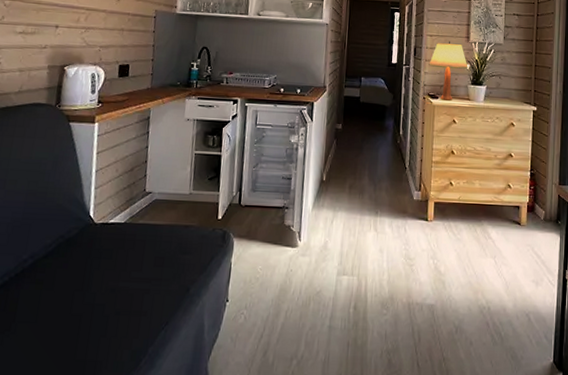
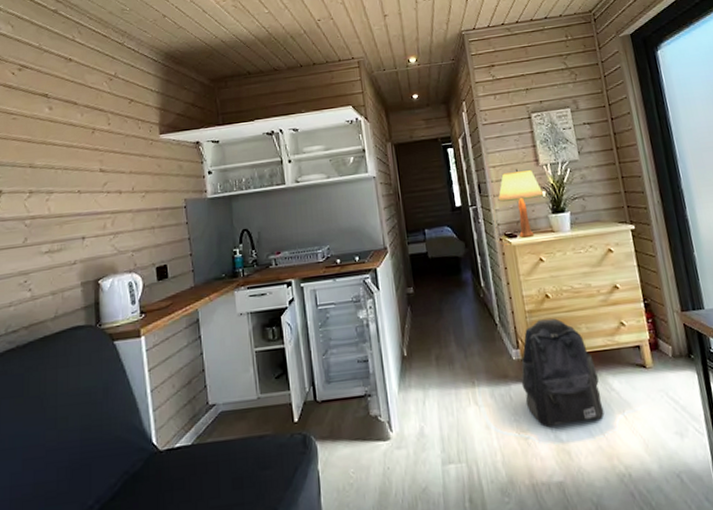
backpack: none [416,171,480,260] -> present [521,318,605,427]

